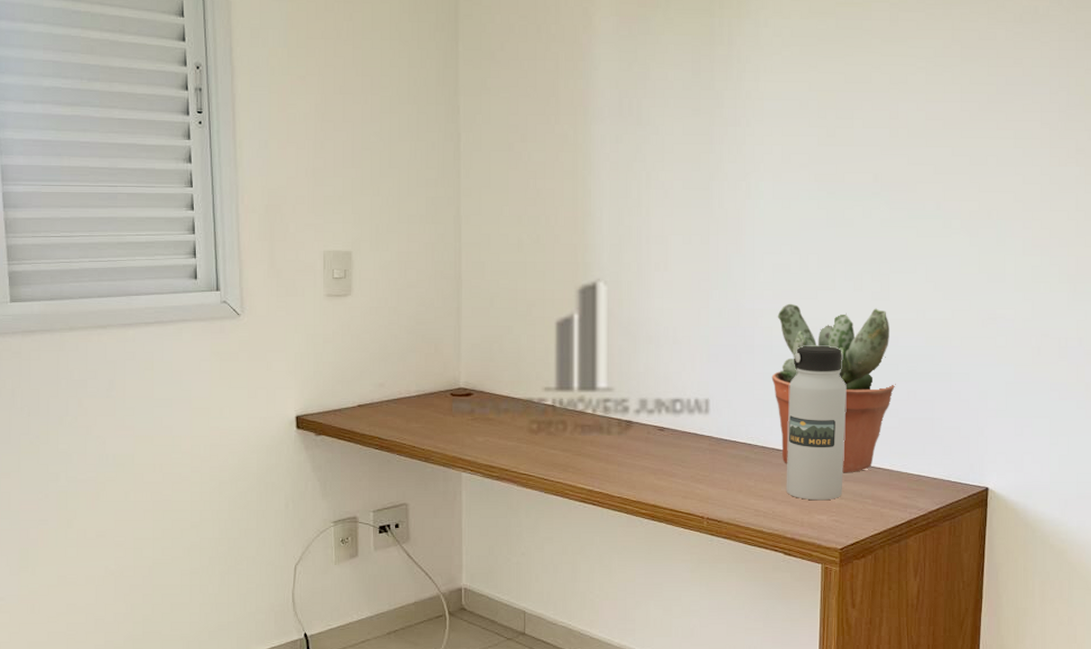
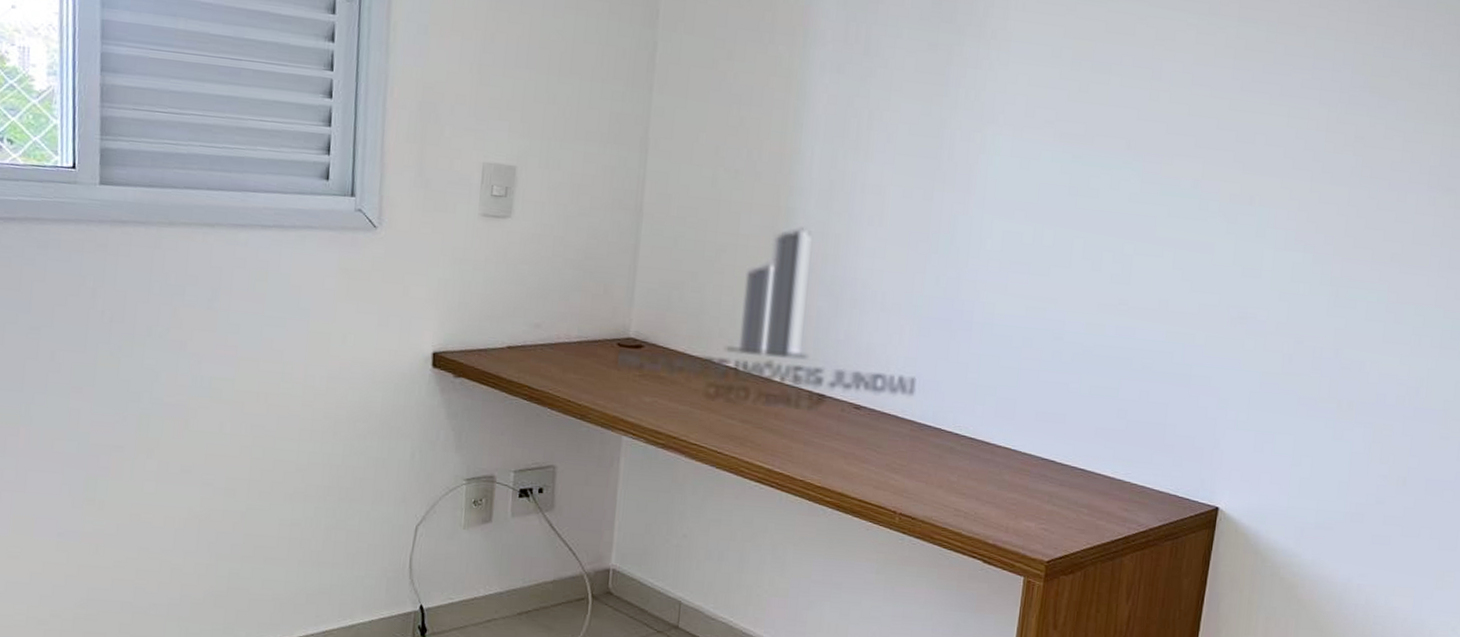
potted cactus: present [771,303,896,472] -> none [988,277,1128,477]
water bottle: present [786,345,847,501] -> none [992,327,1073,506]

